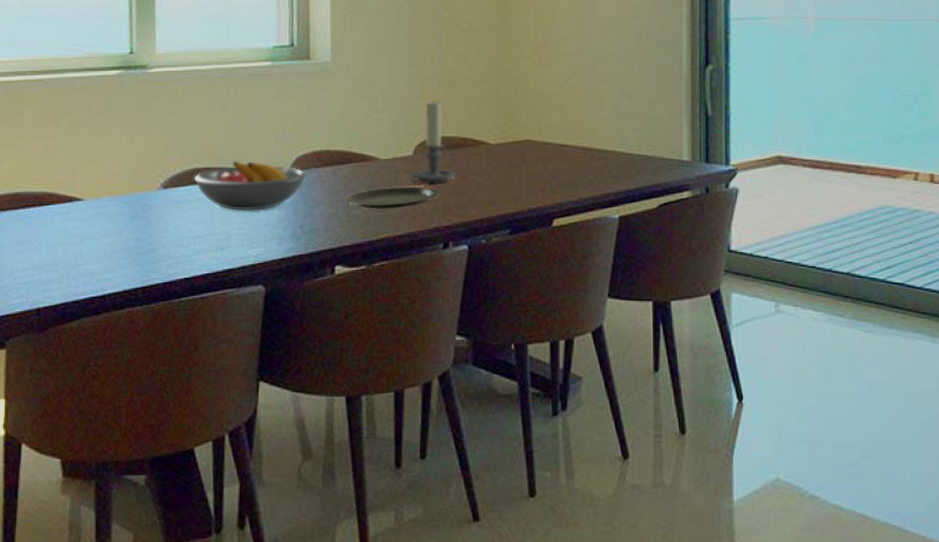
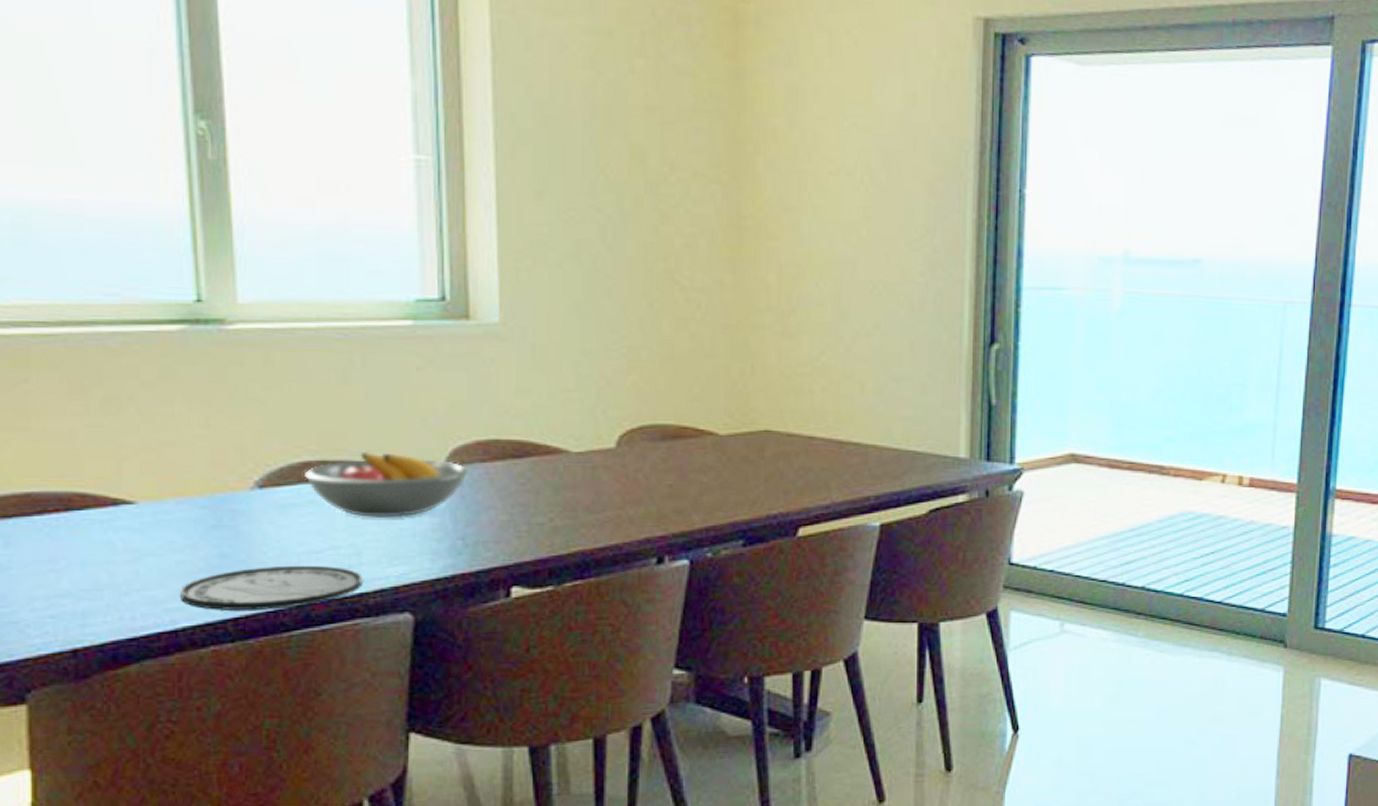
plate: none [108,247,231,281] -> present [180,565,363,610]
plate: present [344,186,440,209] -> none [522,487,652,515]
candle holder: present [411,101,456,184] -> none [613,379,673,484]

